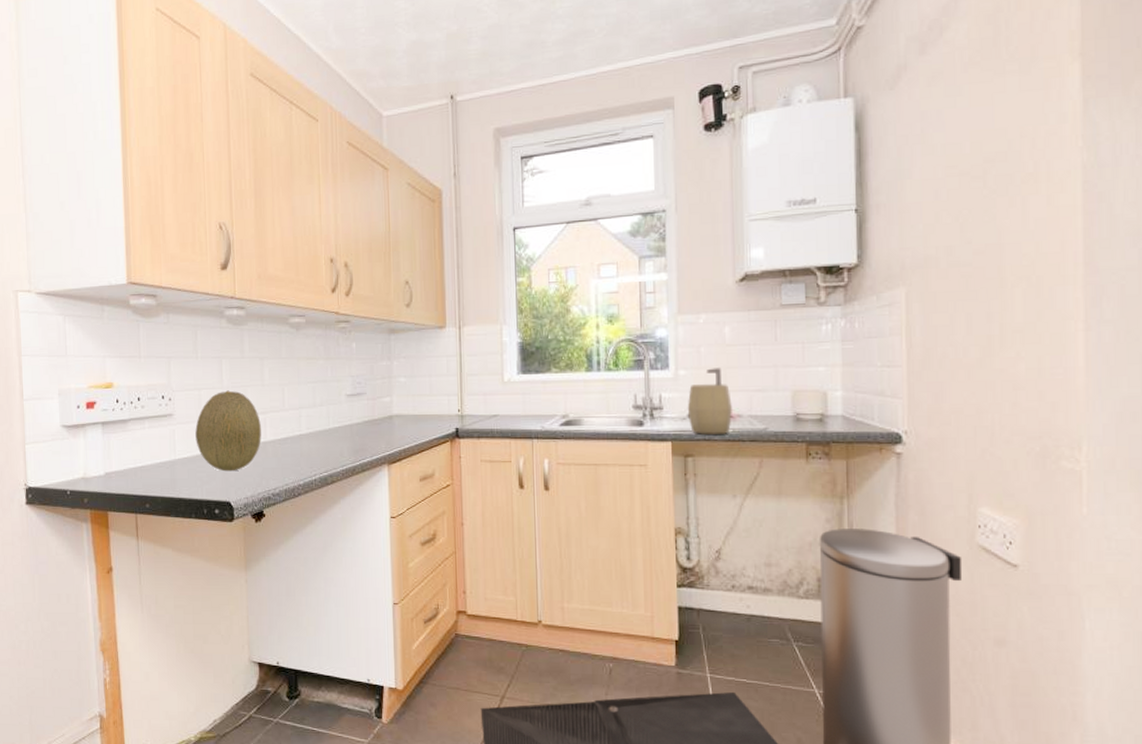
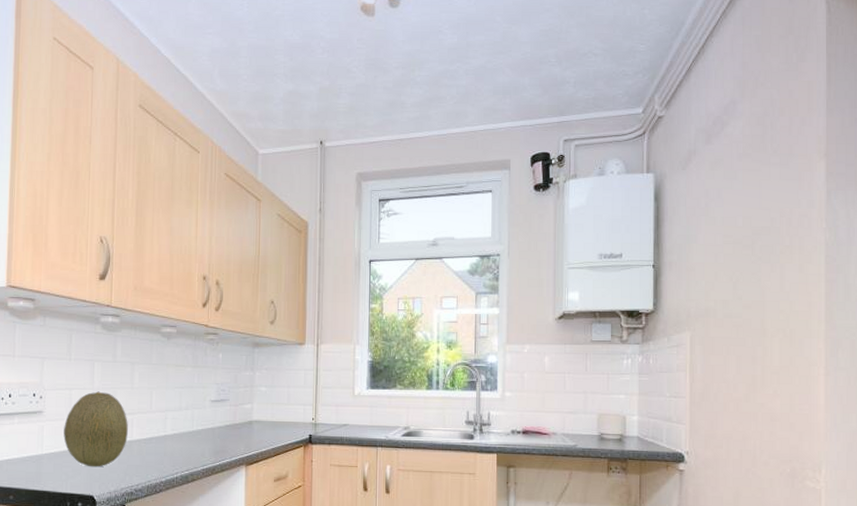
soap dispenser: present [687,368,732,436] -> none [511,391,548,450]

